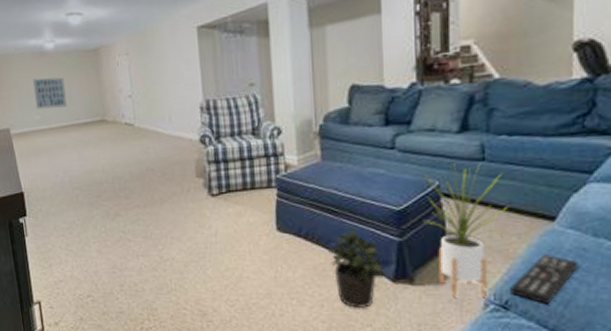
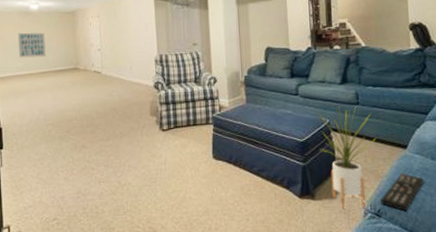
potted plant: present [328,227,386,309] -> none [252,155,295,221]

